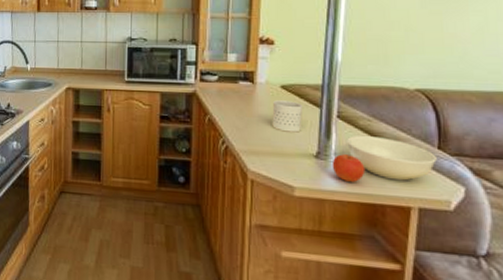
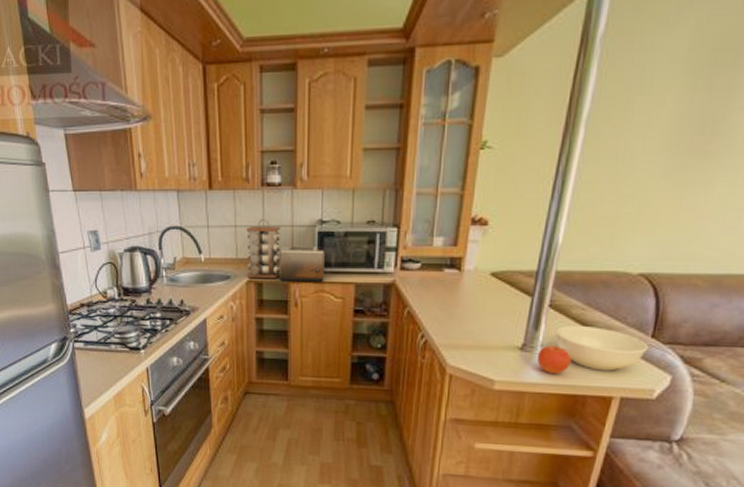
spice rack: none [67,35,96,87] -> present [246,218,280,279]
toaster: none [93,58,136,90] -> present [278,245,328,282]
mug: present [272,100,304,133] -> none [477,289,514,324]

